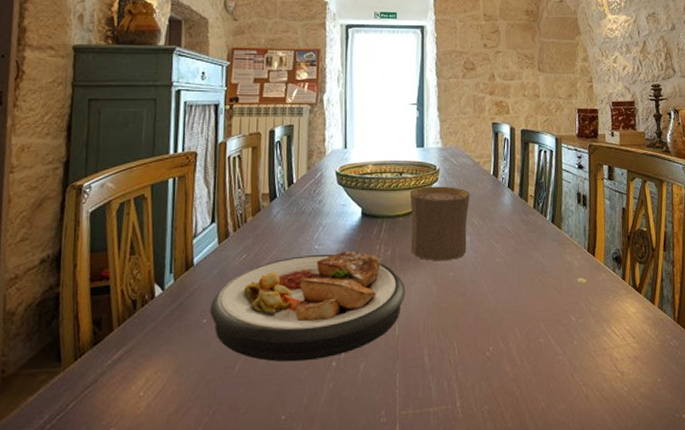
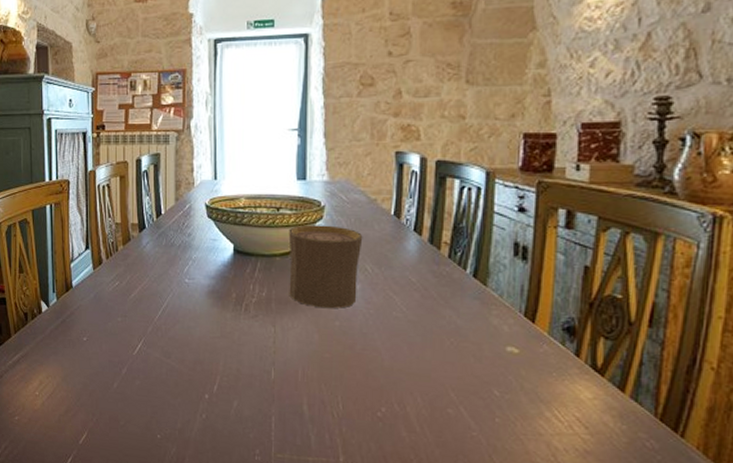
plate: present [210,251,406,362] -> none [89,288,283,390]

